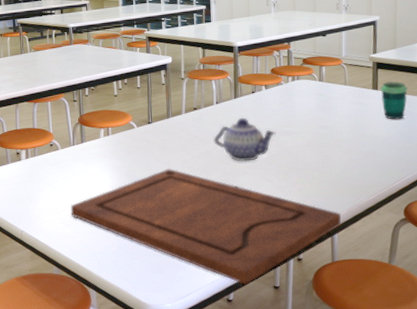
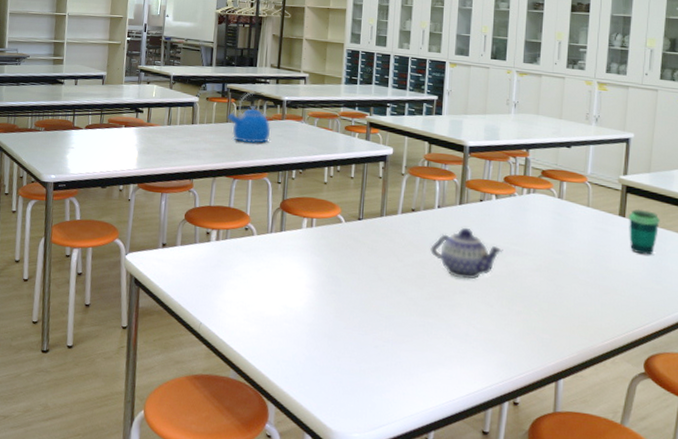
kettle: none [21,22,62,70] -> present [227,91,271,144]
cutting board: present [70,168,342,285] -> none [258,273,570,425]

